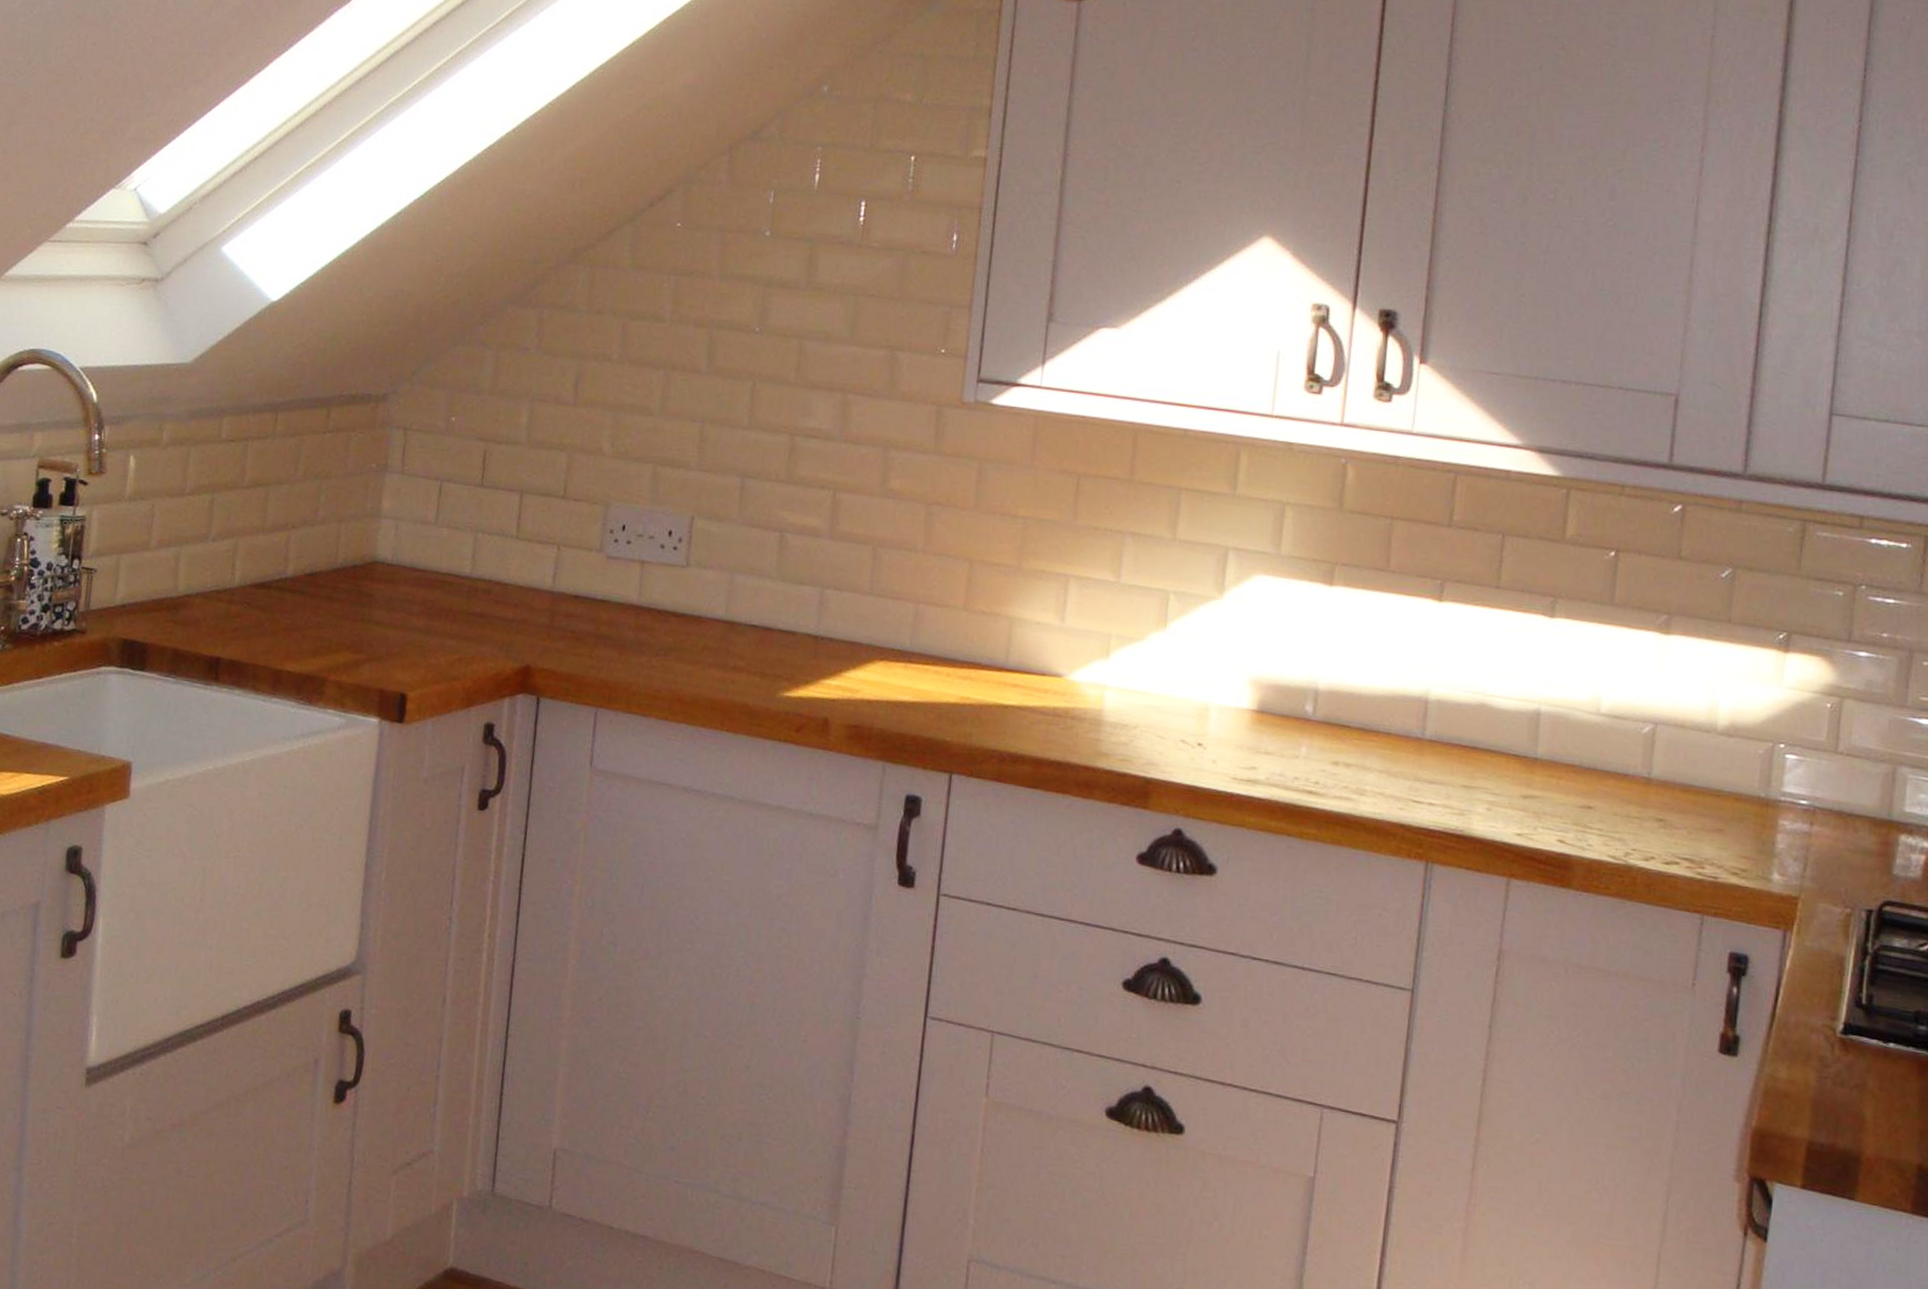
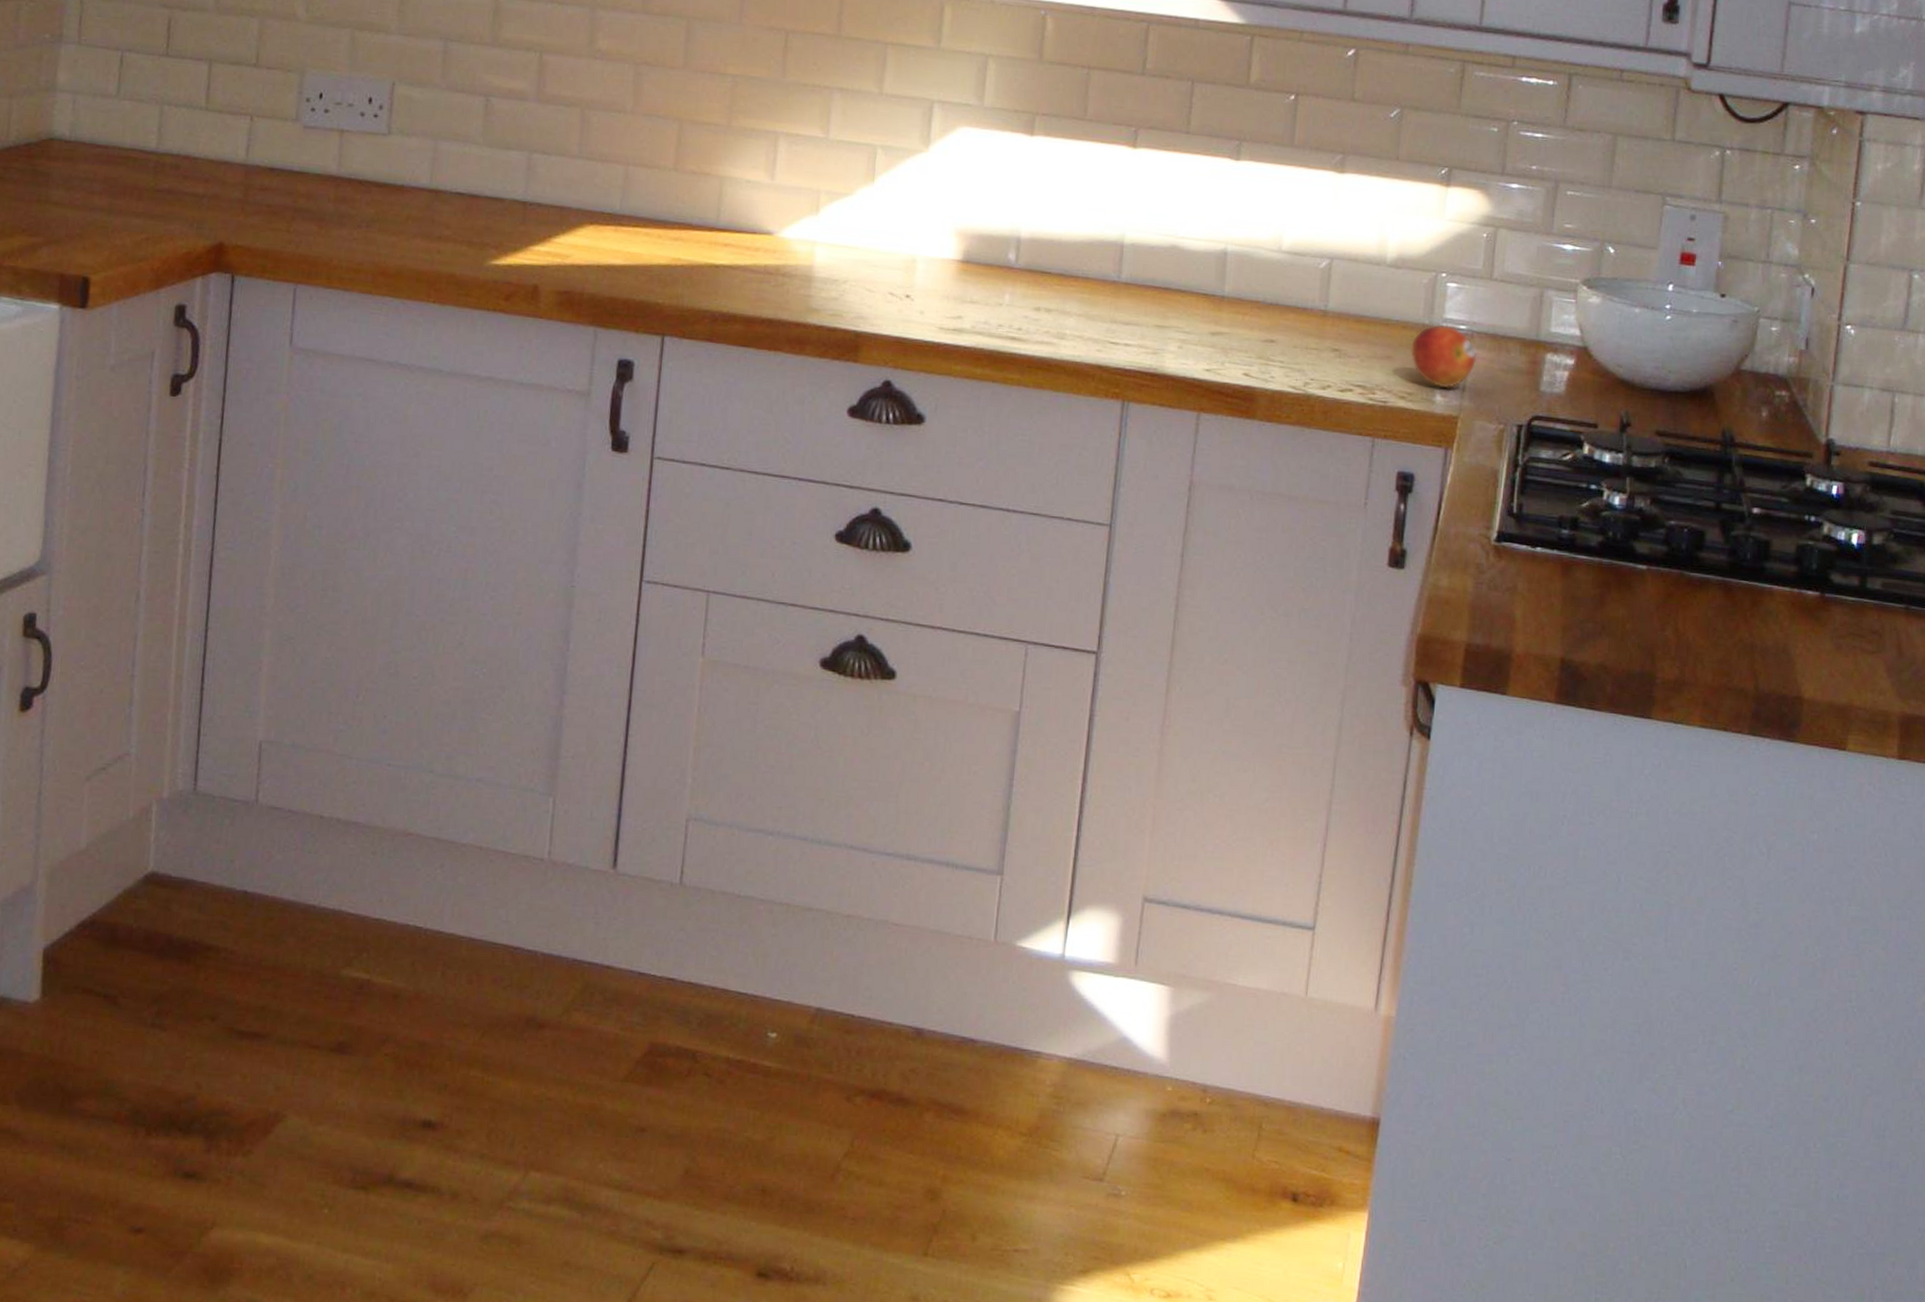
fruit: none [1744,798,1820,867] -> present [1411,325,1477,389]

